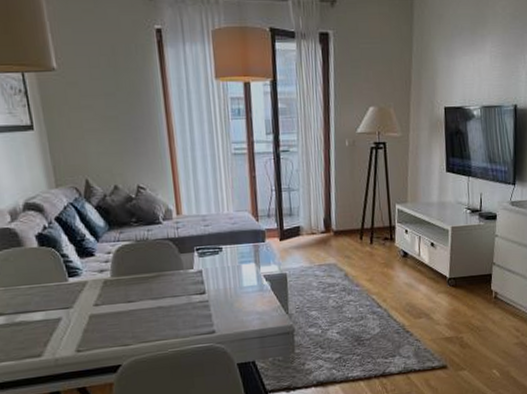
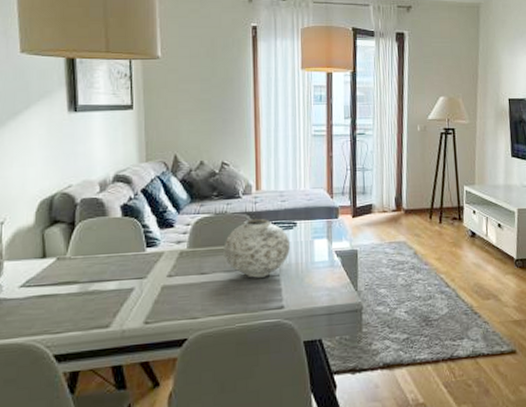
vase: none [148,245,217,305] -> present [223,219,290,278]

